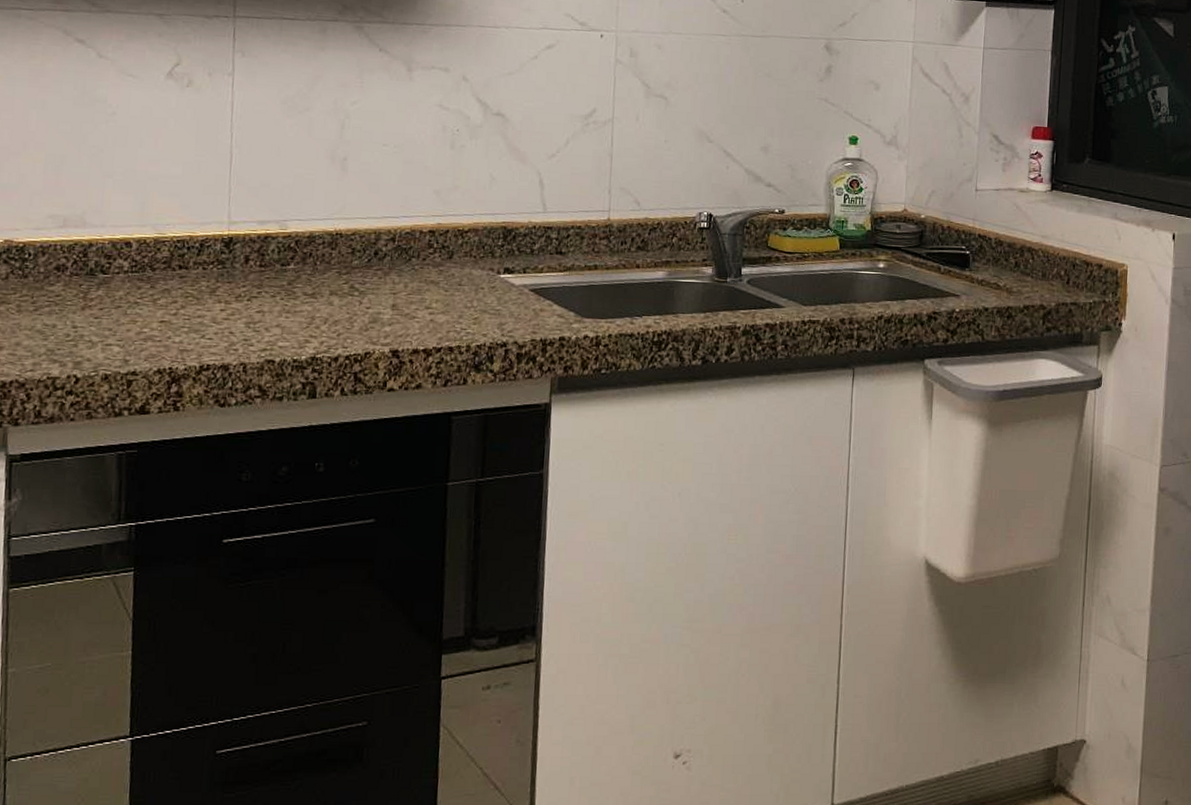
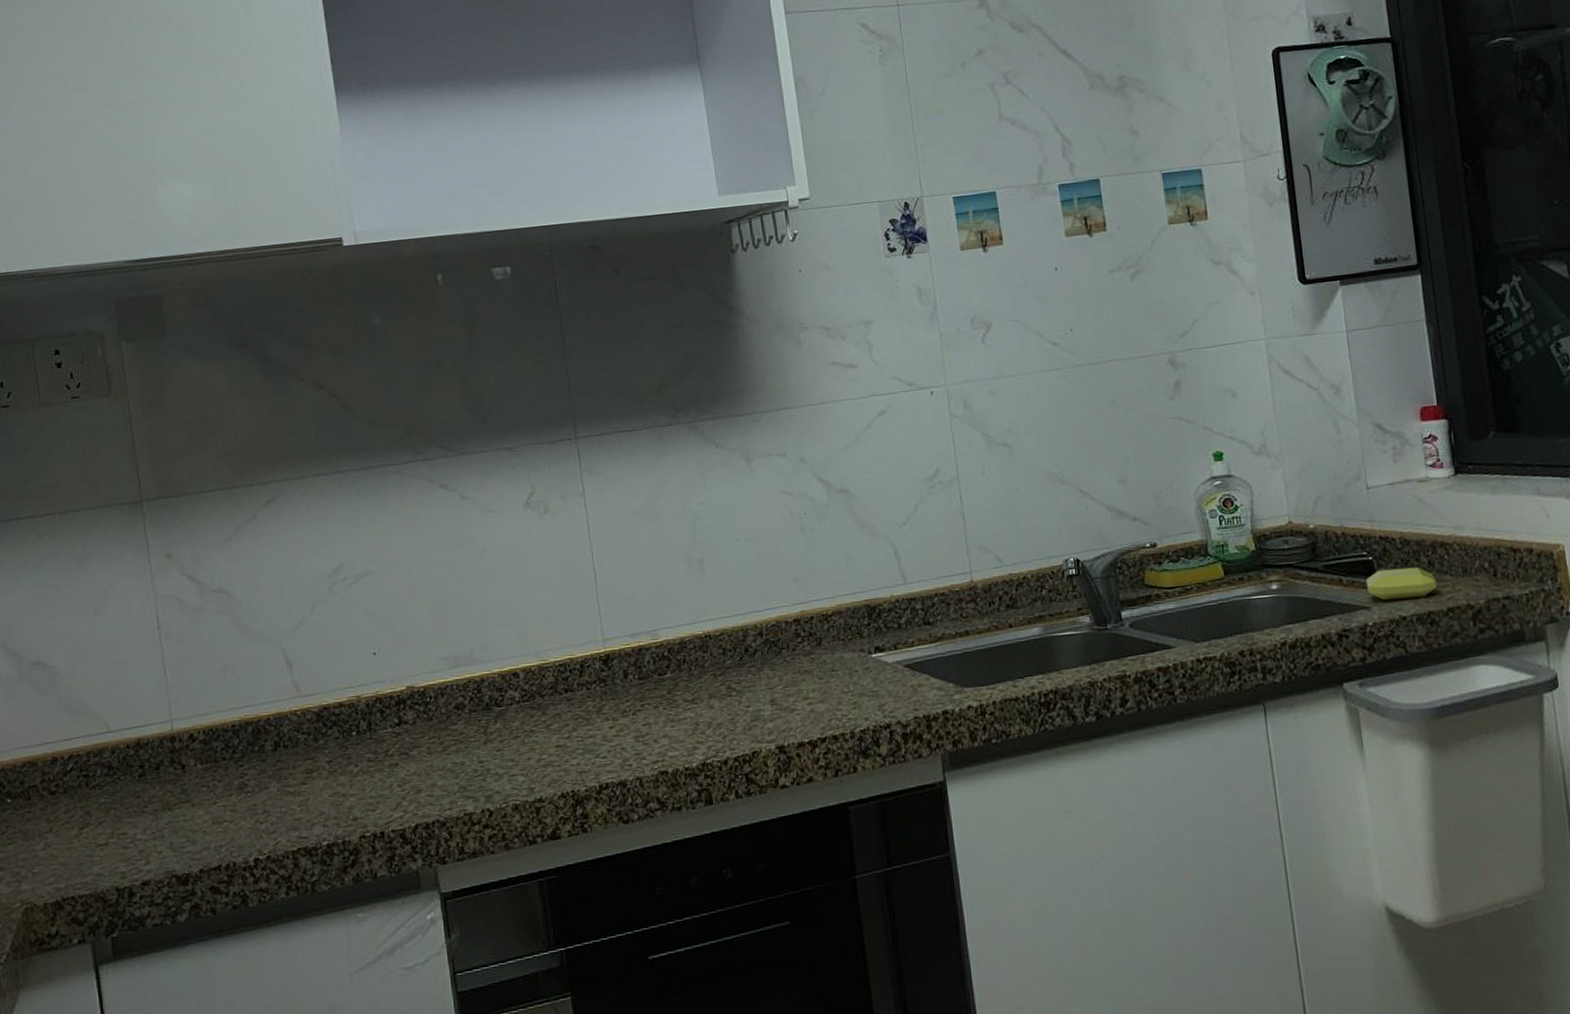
soap bar: none [960,264,1019,293] -> present [1365,566,1436,600]

